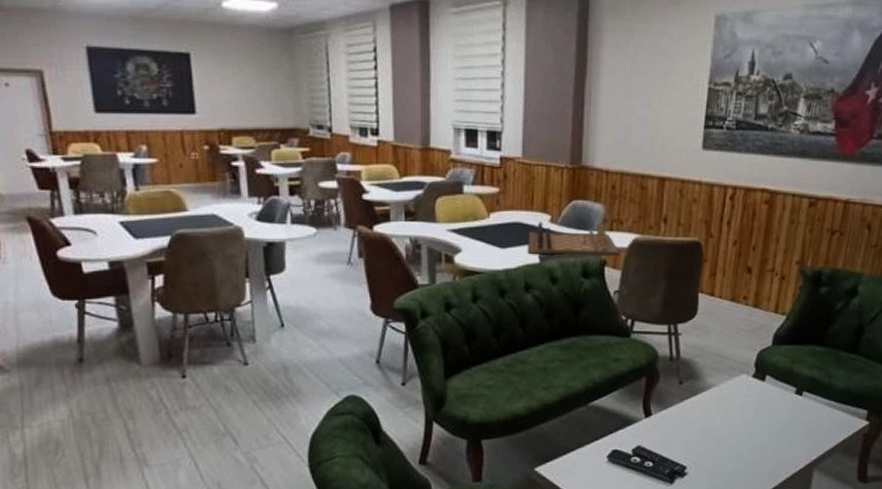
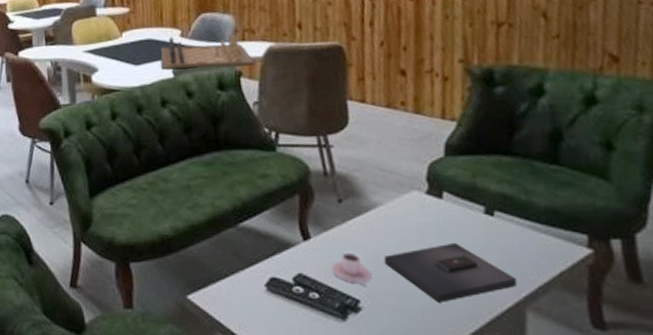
teacup: none [666,427,698,455] -> present [331,252,371,286]
book: none [711,417,811,466] -> present [384,242,518,303]

